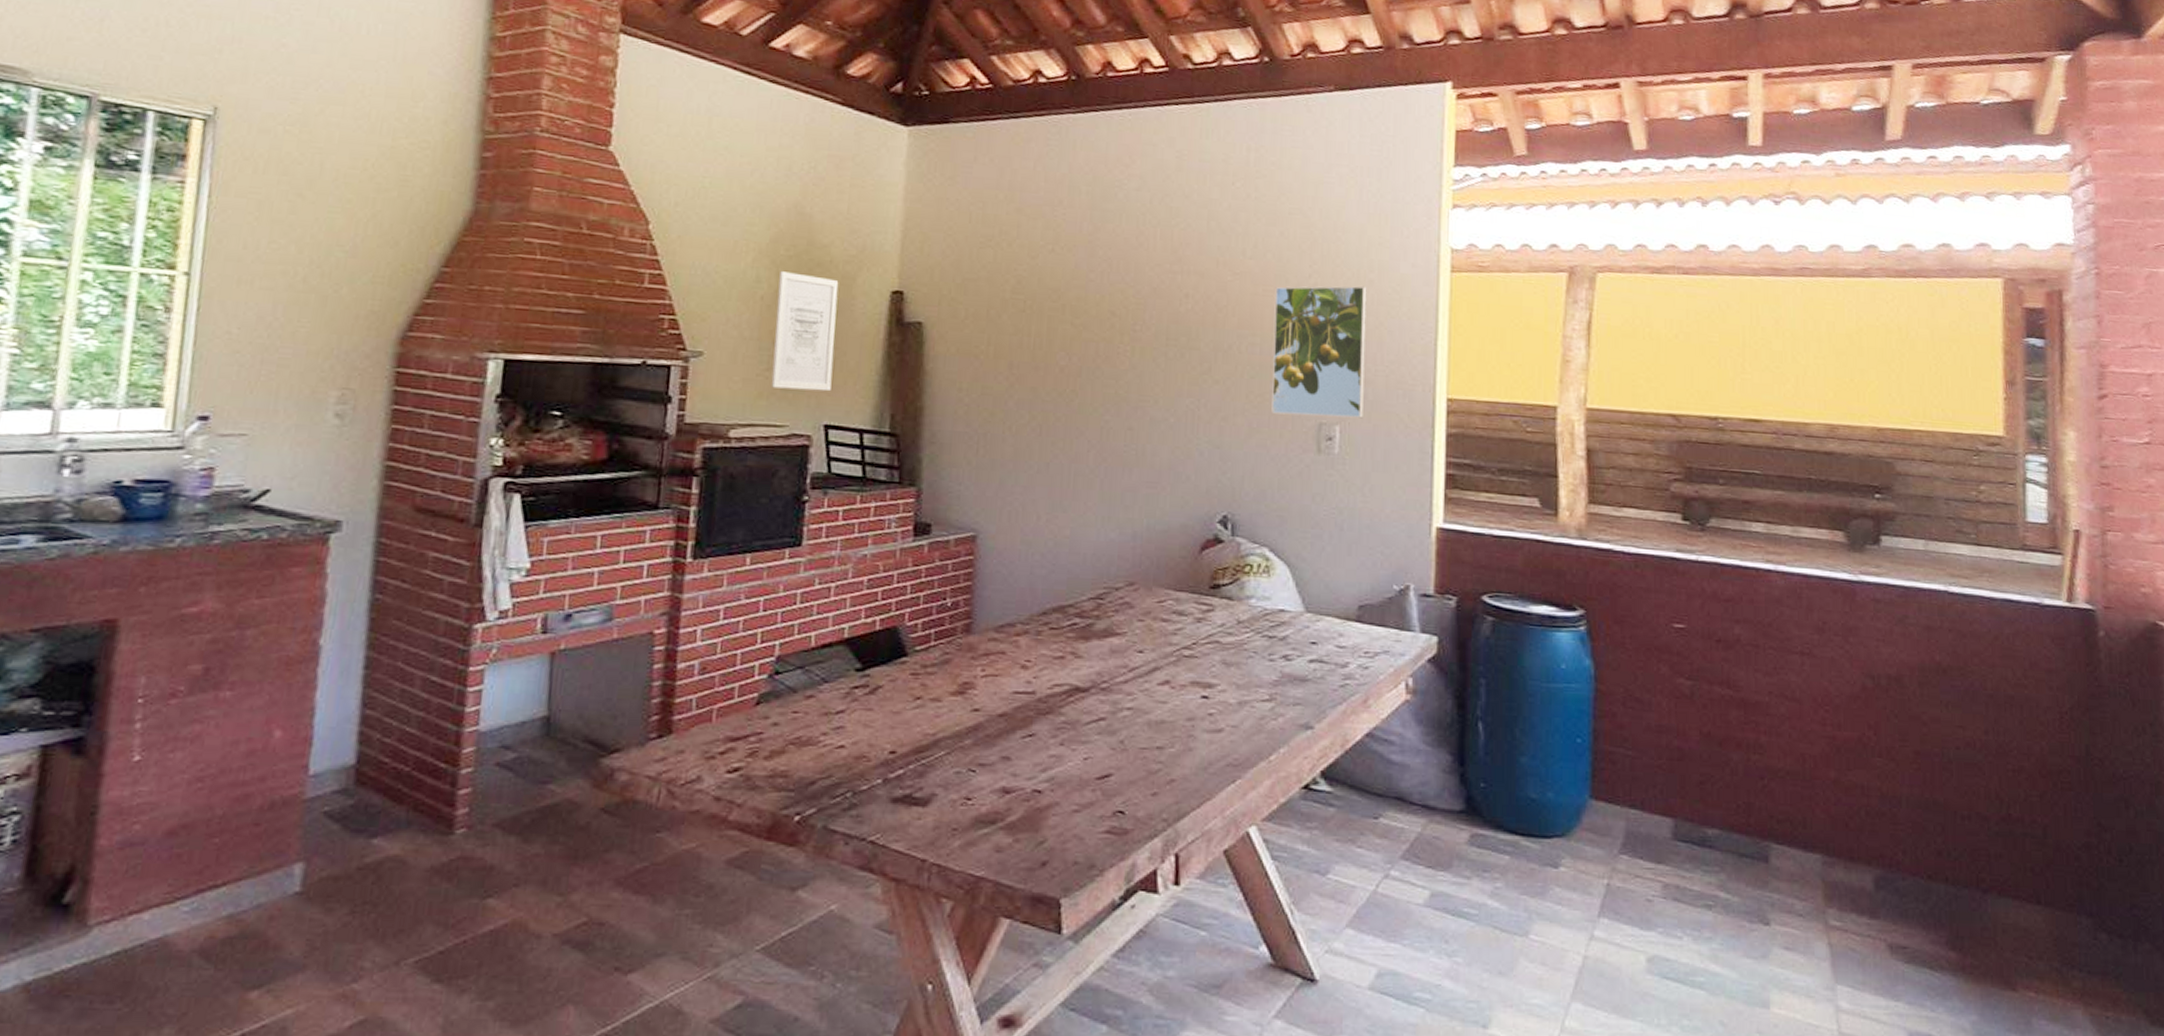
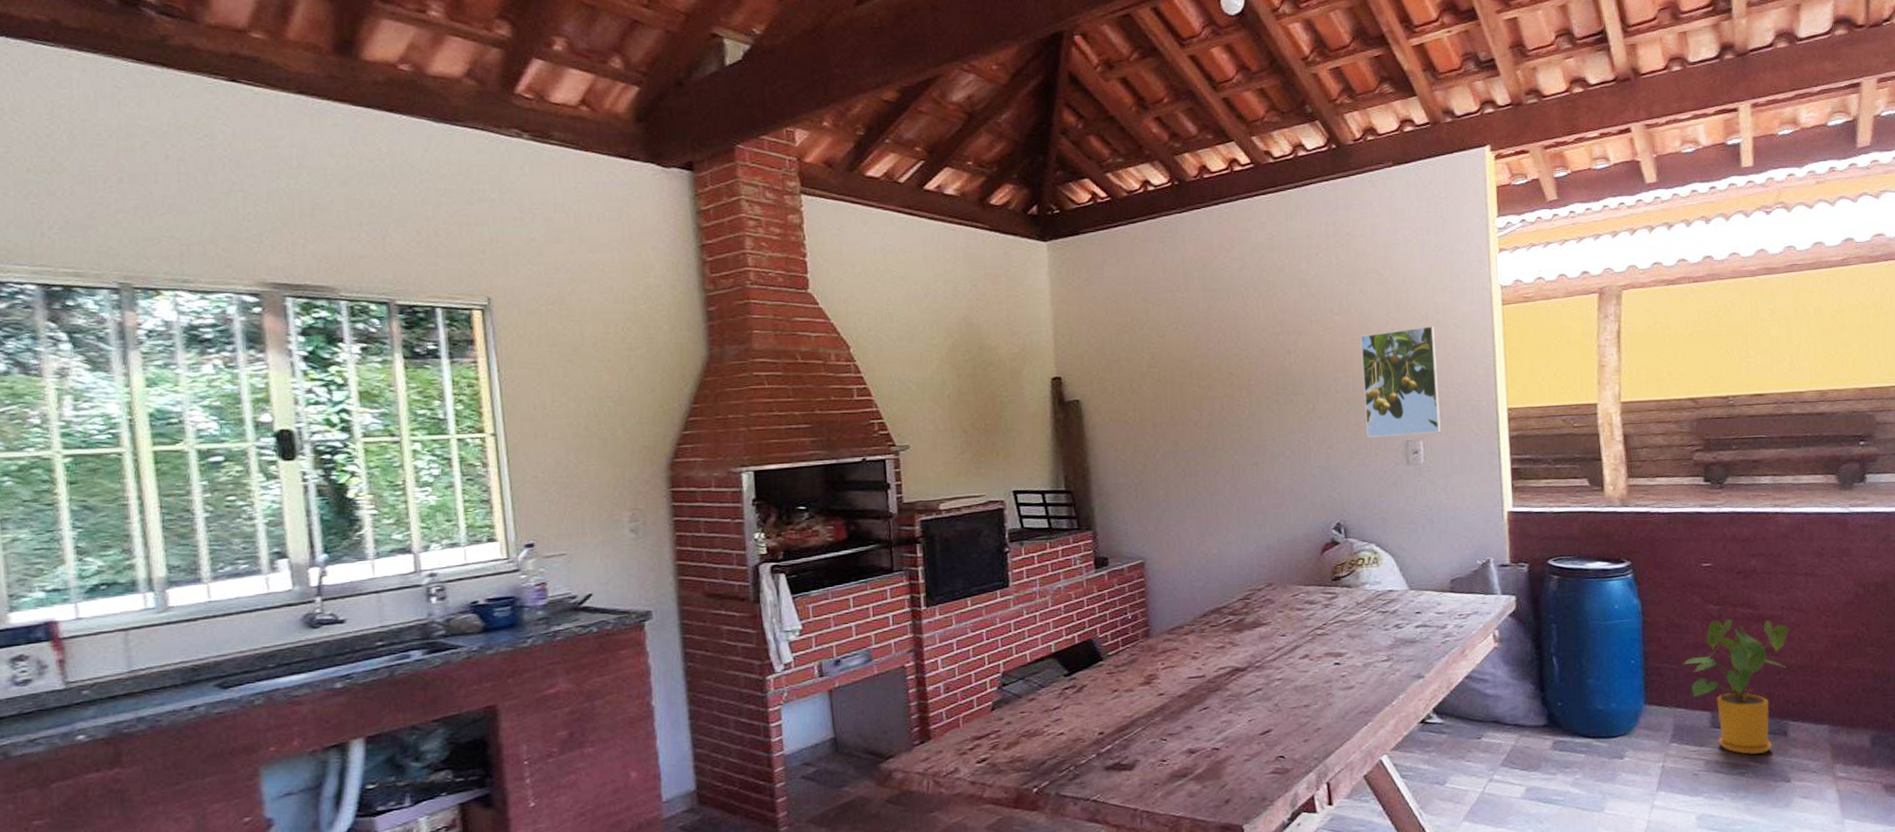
wall art: present [771,271,839,391] -> none [960,373,1014,467]
house plant: none [1640,699,1777,883] -> present [1682,618,1789,755]

